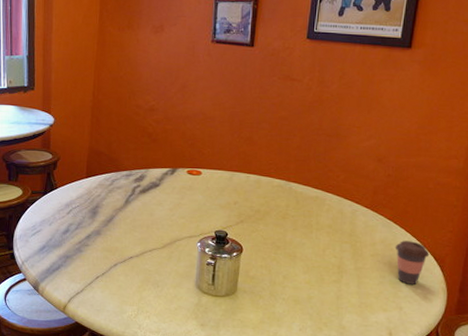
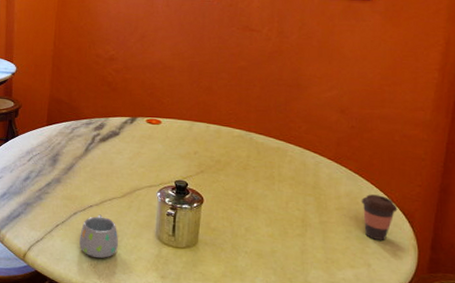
mug: none [120,265,159,309] -> present [79,214,119,259]

